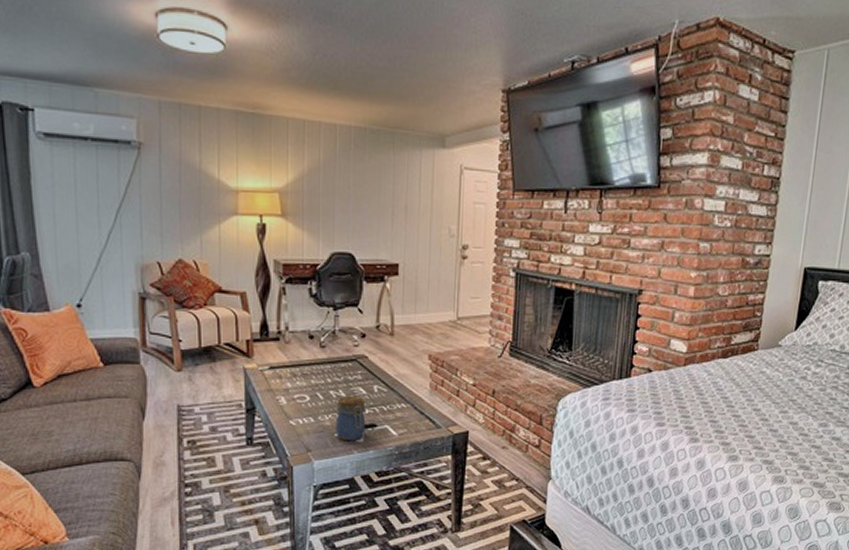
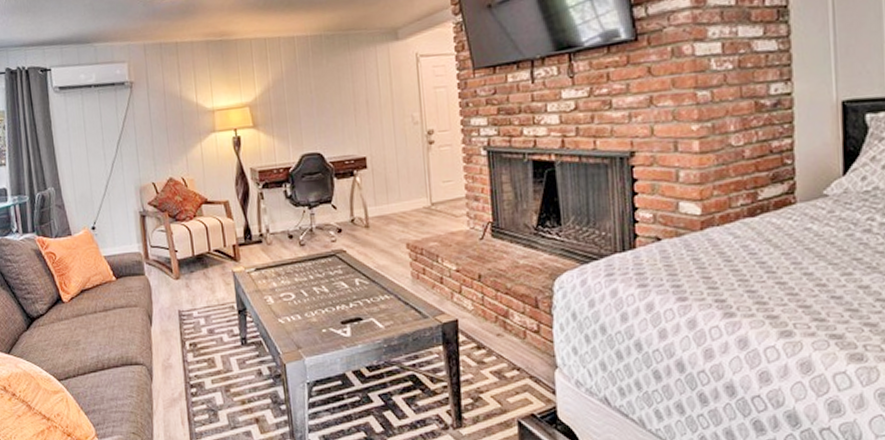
jar: present [335,395,366,440] -> none [320,290,352,336]

